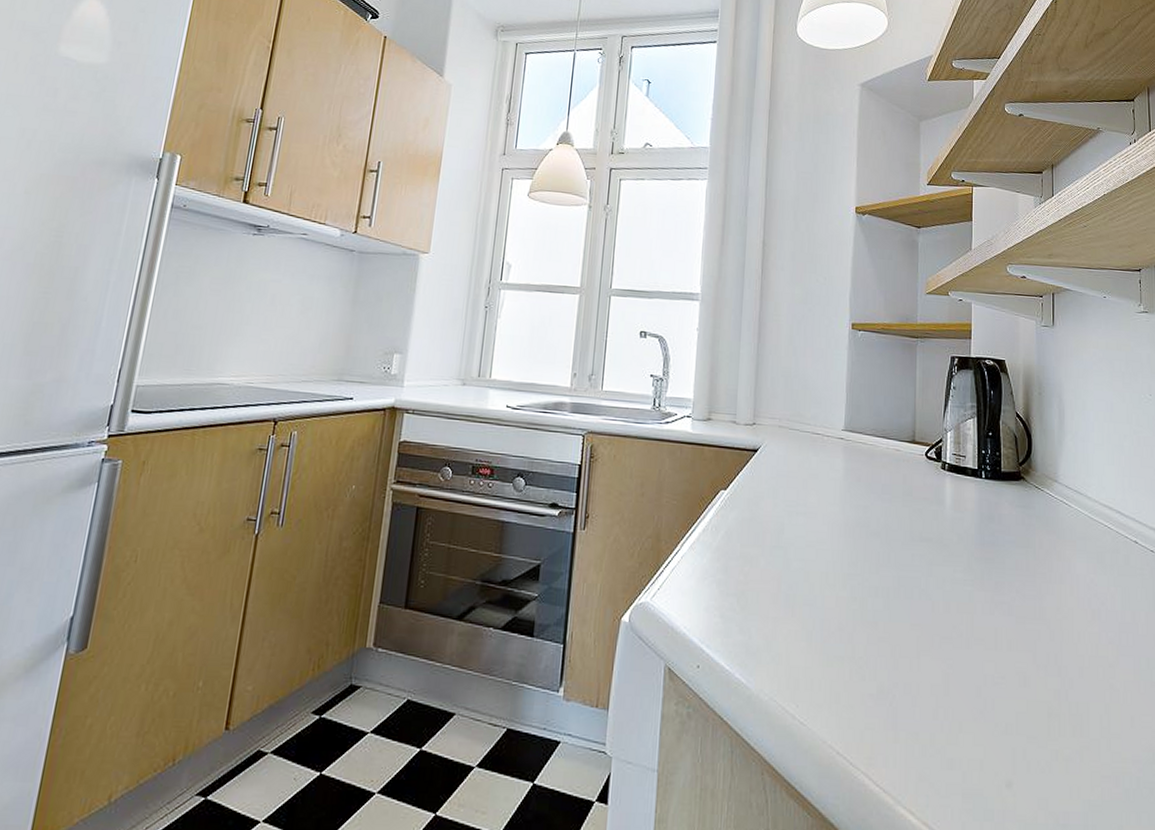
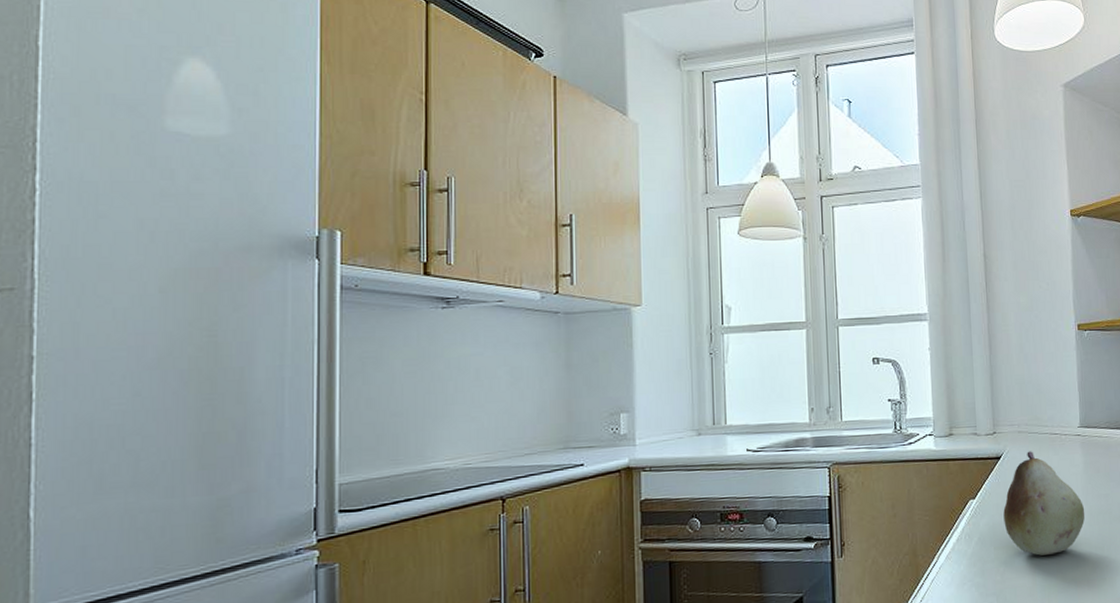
fruit: none [753,448,841,562] -> present [1003,451,1085,556]

